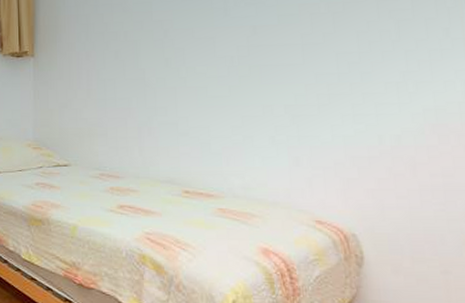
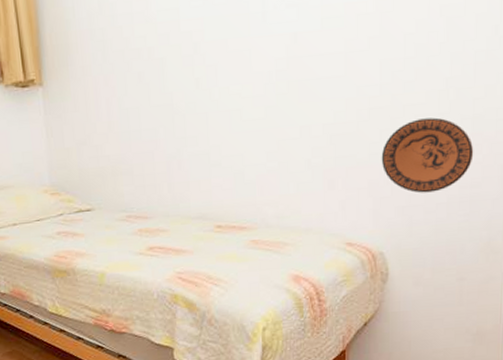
decorative plate: none [344,106,442,178] -> present [381,117,474,193]

